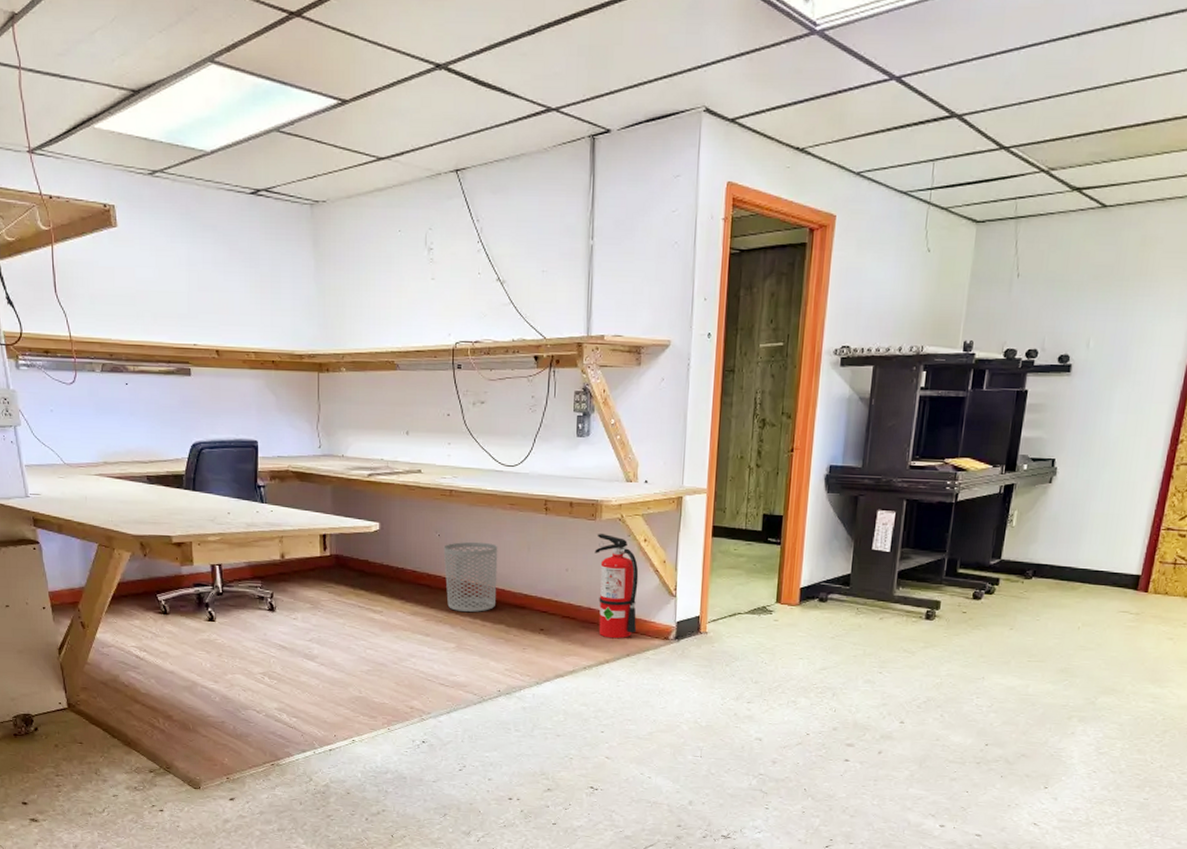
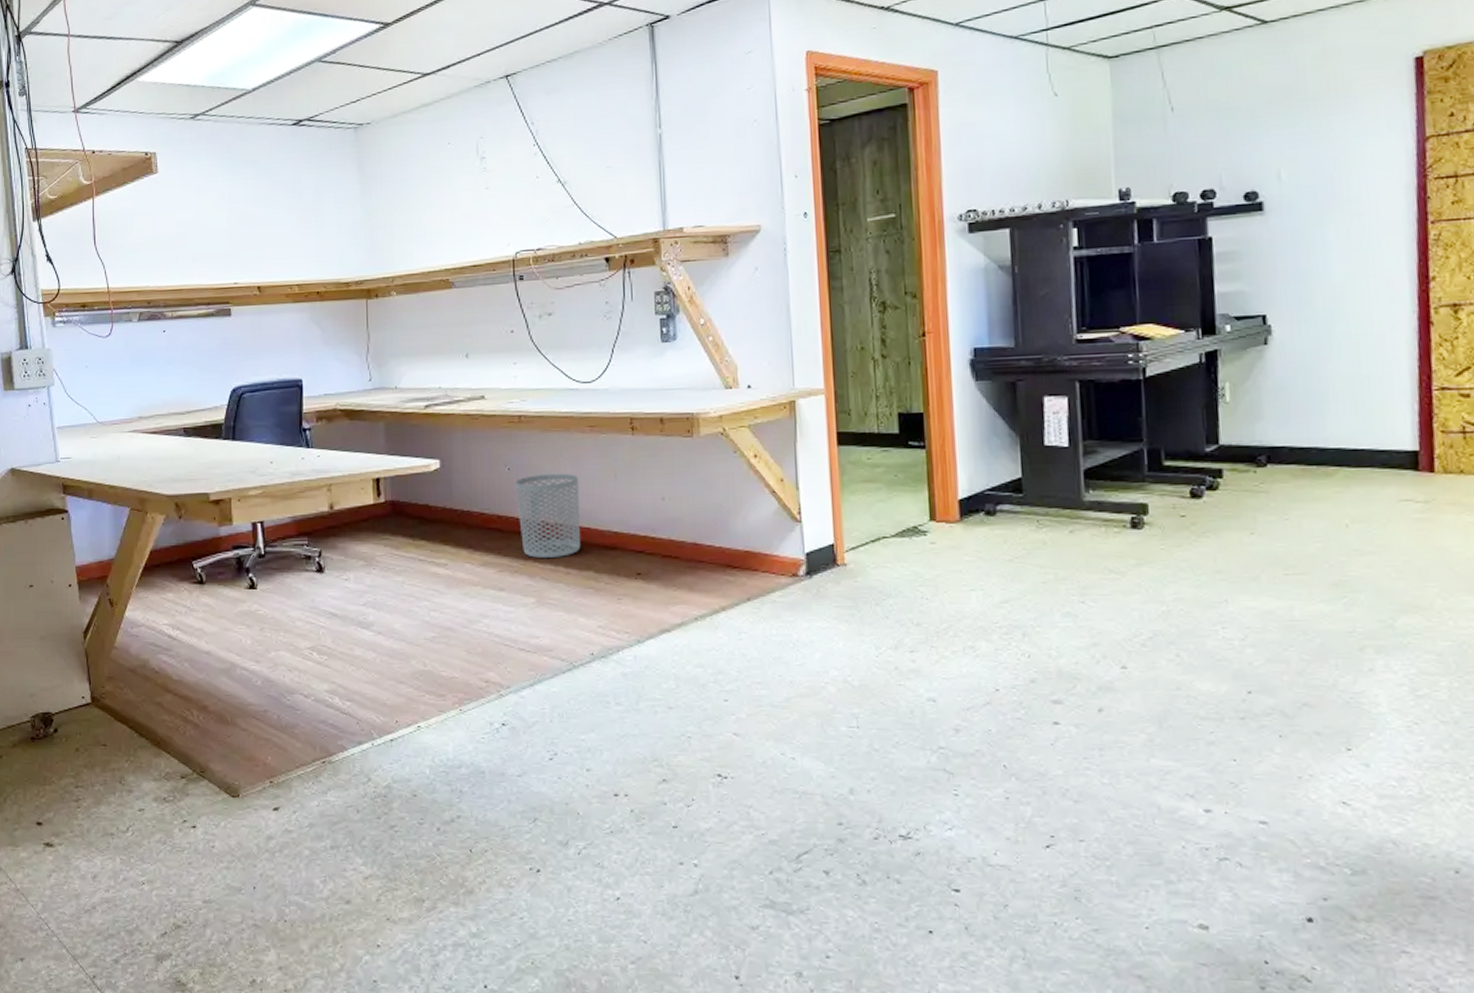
fire extinguisher: present [594,533,639,639] -> none [695,451,757,580]

